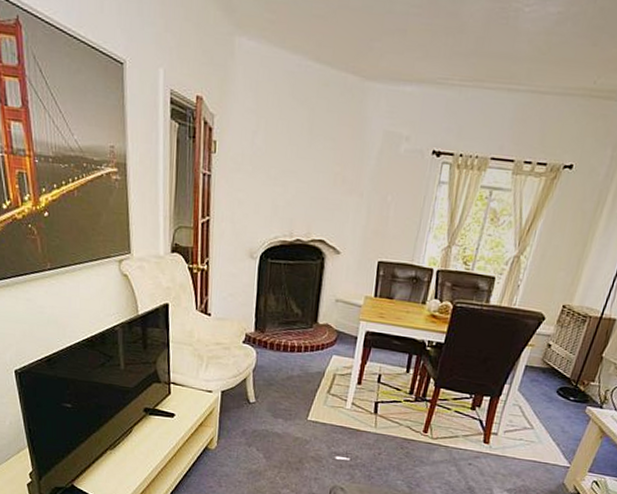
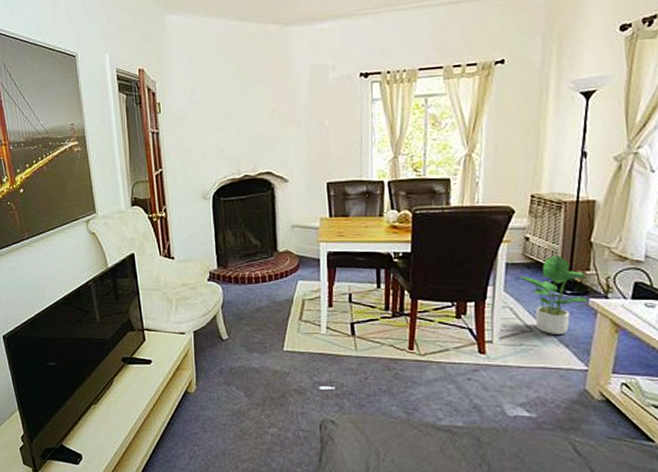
potted plant: none [533,364,591,435] -> present [518,255,589,334]

